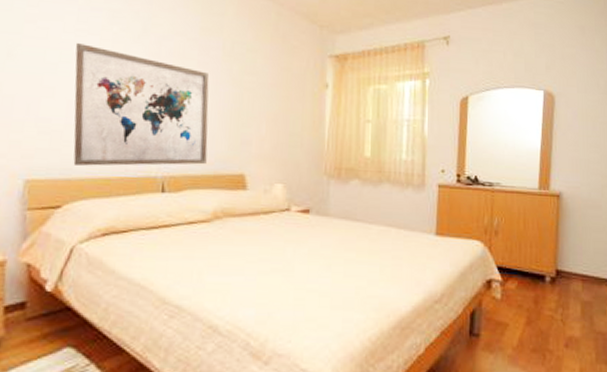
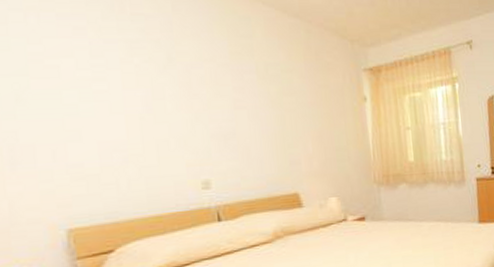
wall art: present [73,43,209,166] -> none [94,80,259,207]

